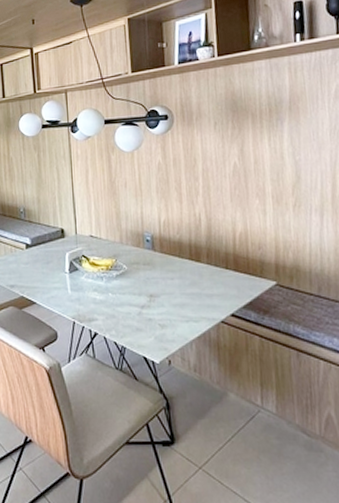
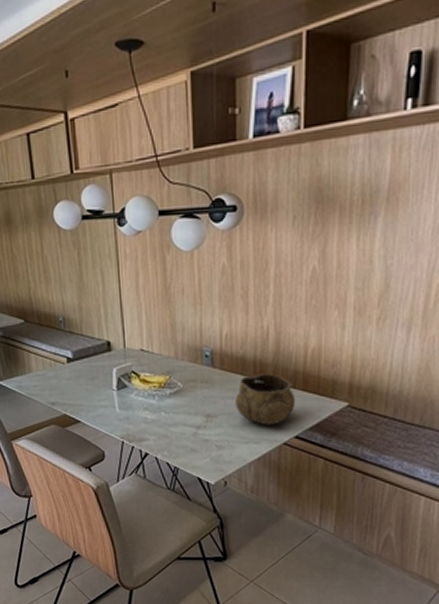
decorative bowl: none [174,256,229,304] -> present [235,374,296,425]

